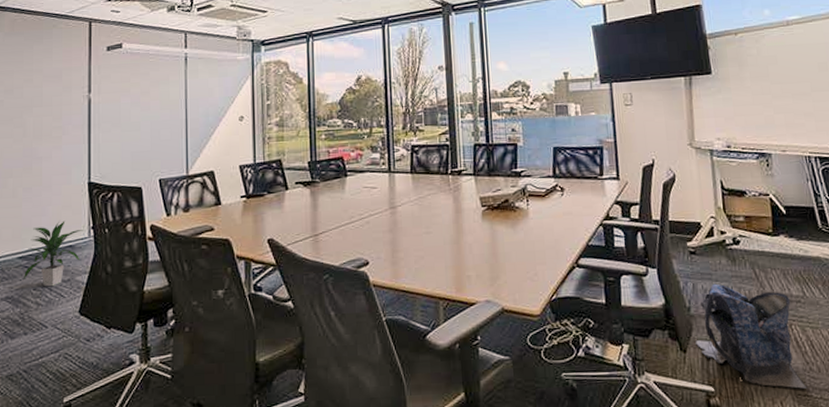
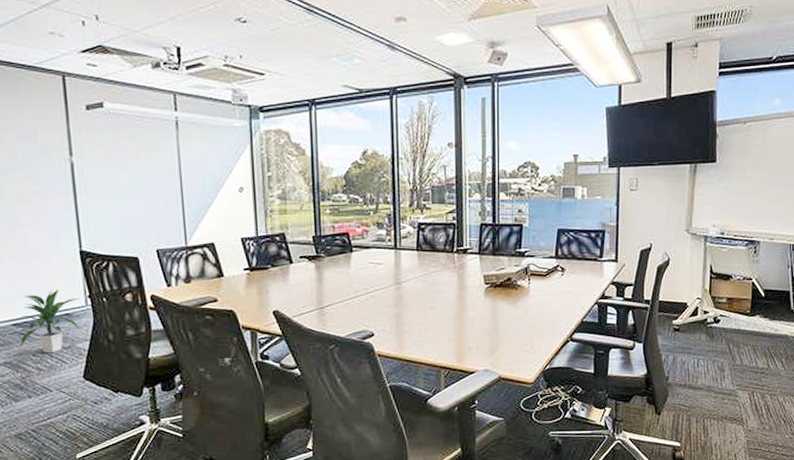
backpack: present [696,283,808,389] -> none [670,357,759,444]

